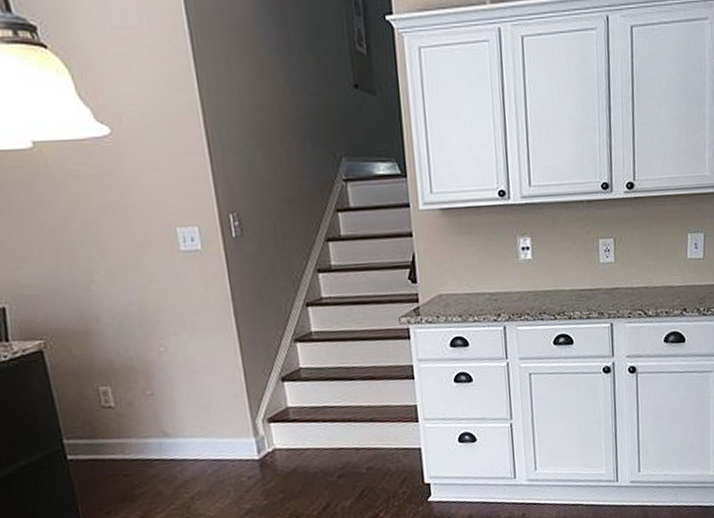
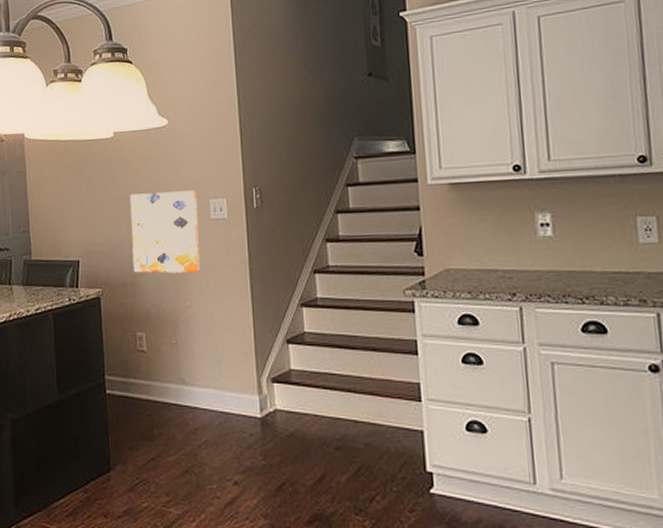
wall art: none [67,217,175,319] -> present [129,190,201,274]

